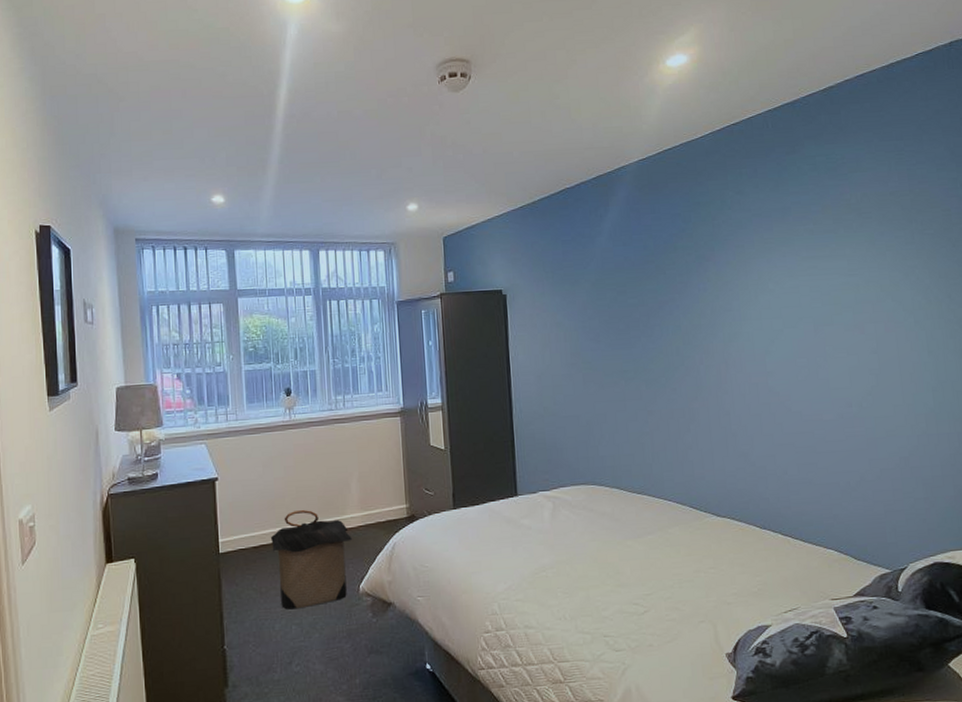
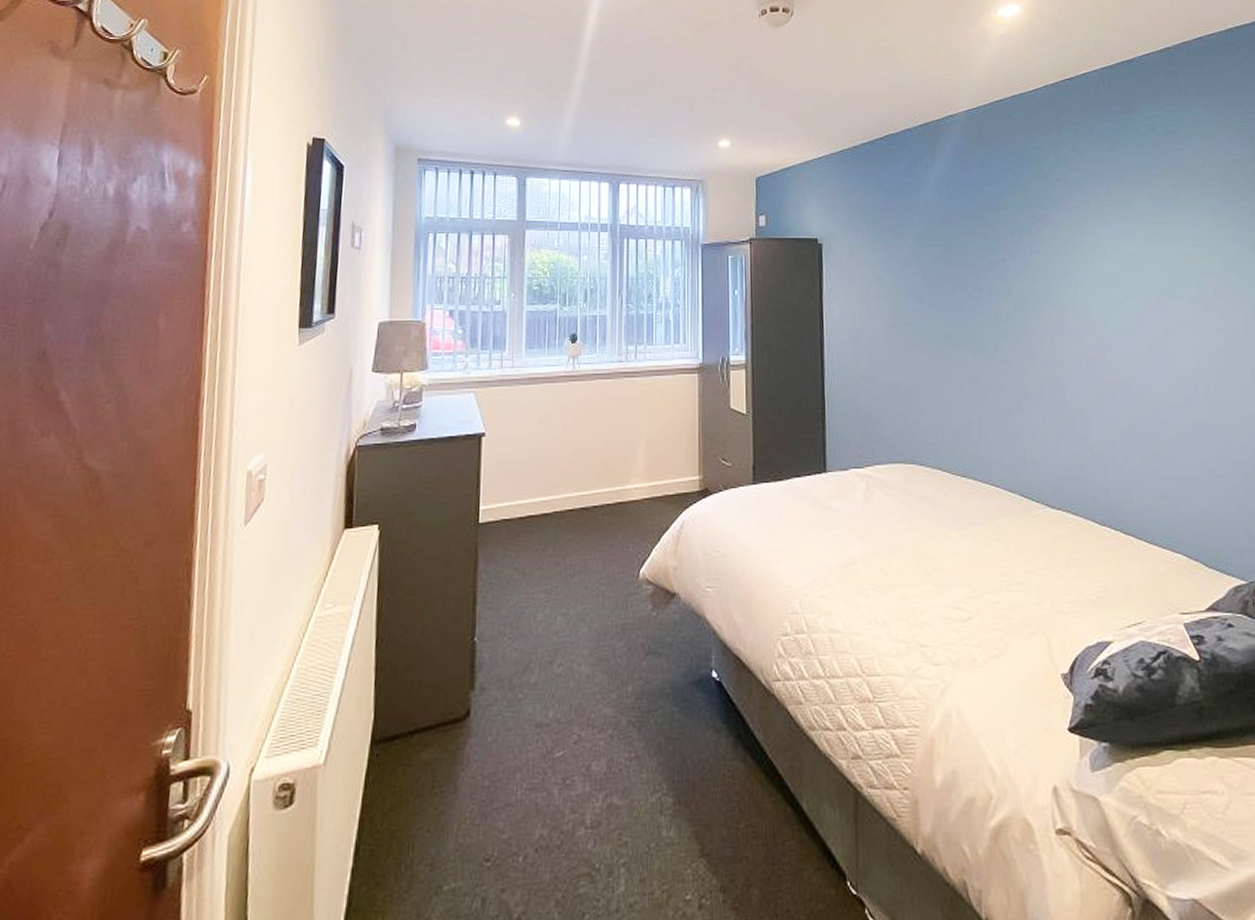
laundry hamper: present [270,510,353,610] -> none [539,477,636,596]

